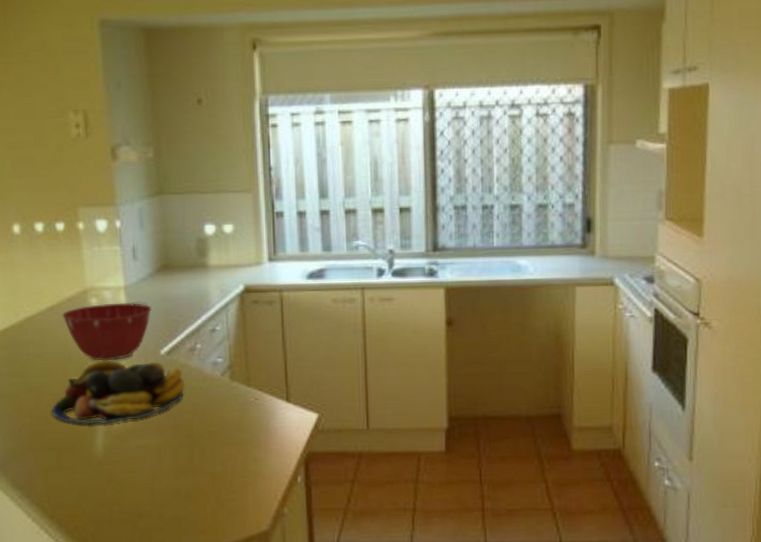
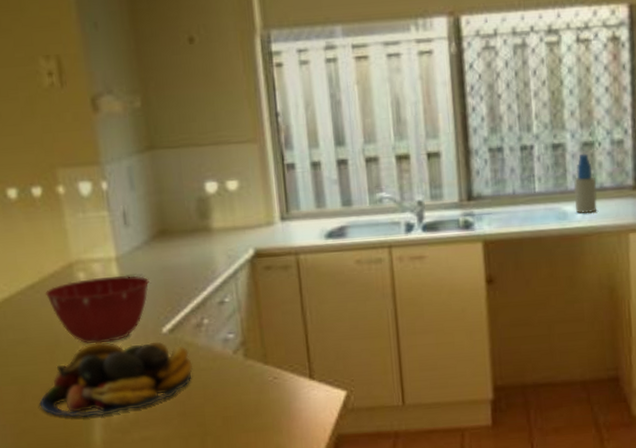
spray bottle: none [528,214,549,268] -> present [573,153,597,214]

